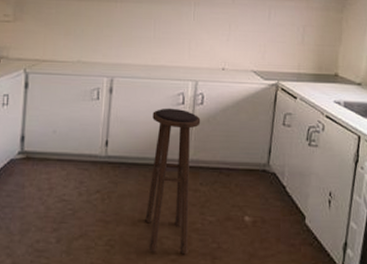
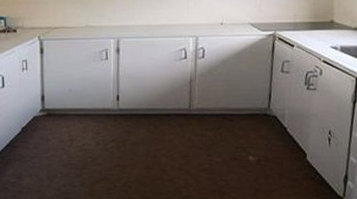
stool: present [145,108,201,255] -> none [157,62,203,192]

